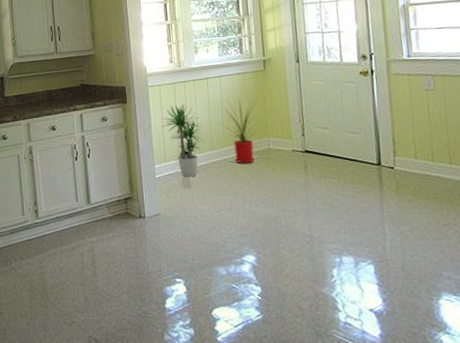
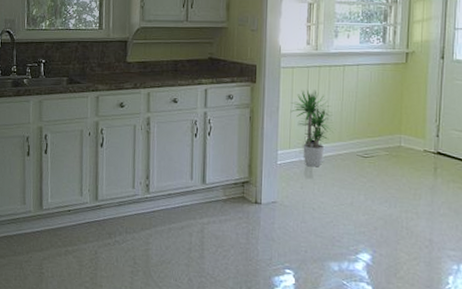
house plant: present [219,97,266,164] -> none [351,88,400,160]

